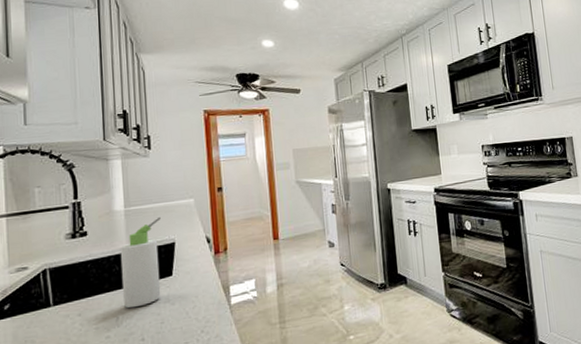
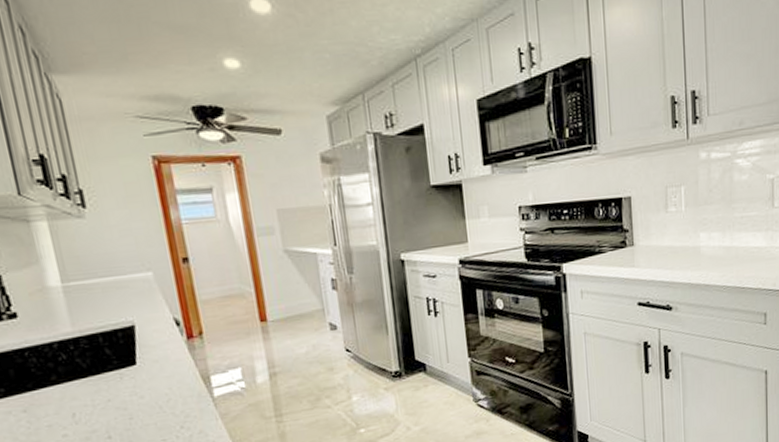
bottle: present [120,216,161,309] -> none [63,294,125,403]

